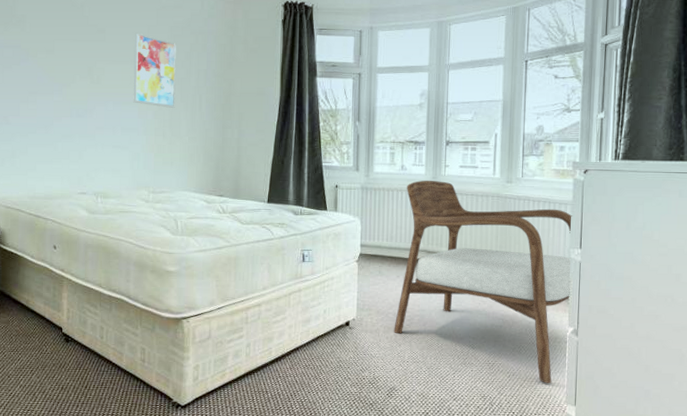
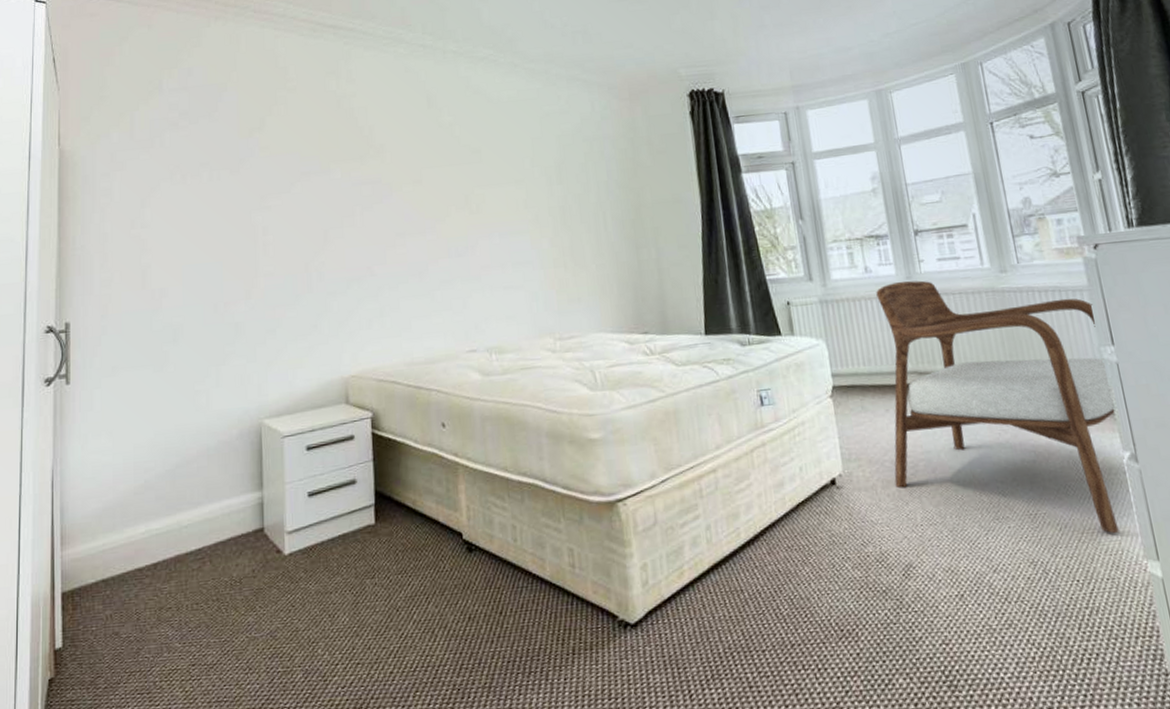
wall art: present [133,33,176,108] -> none [517,148,575,232]

